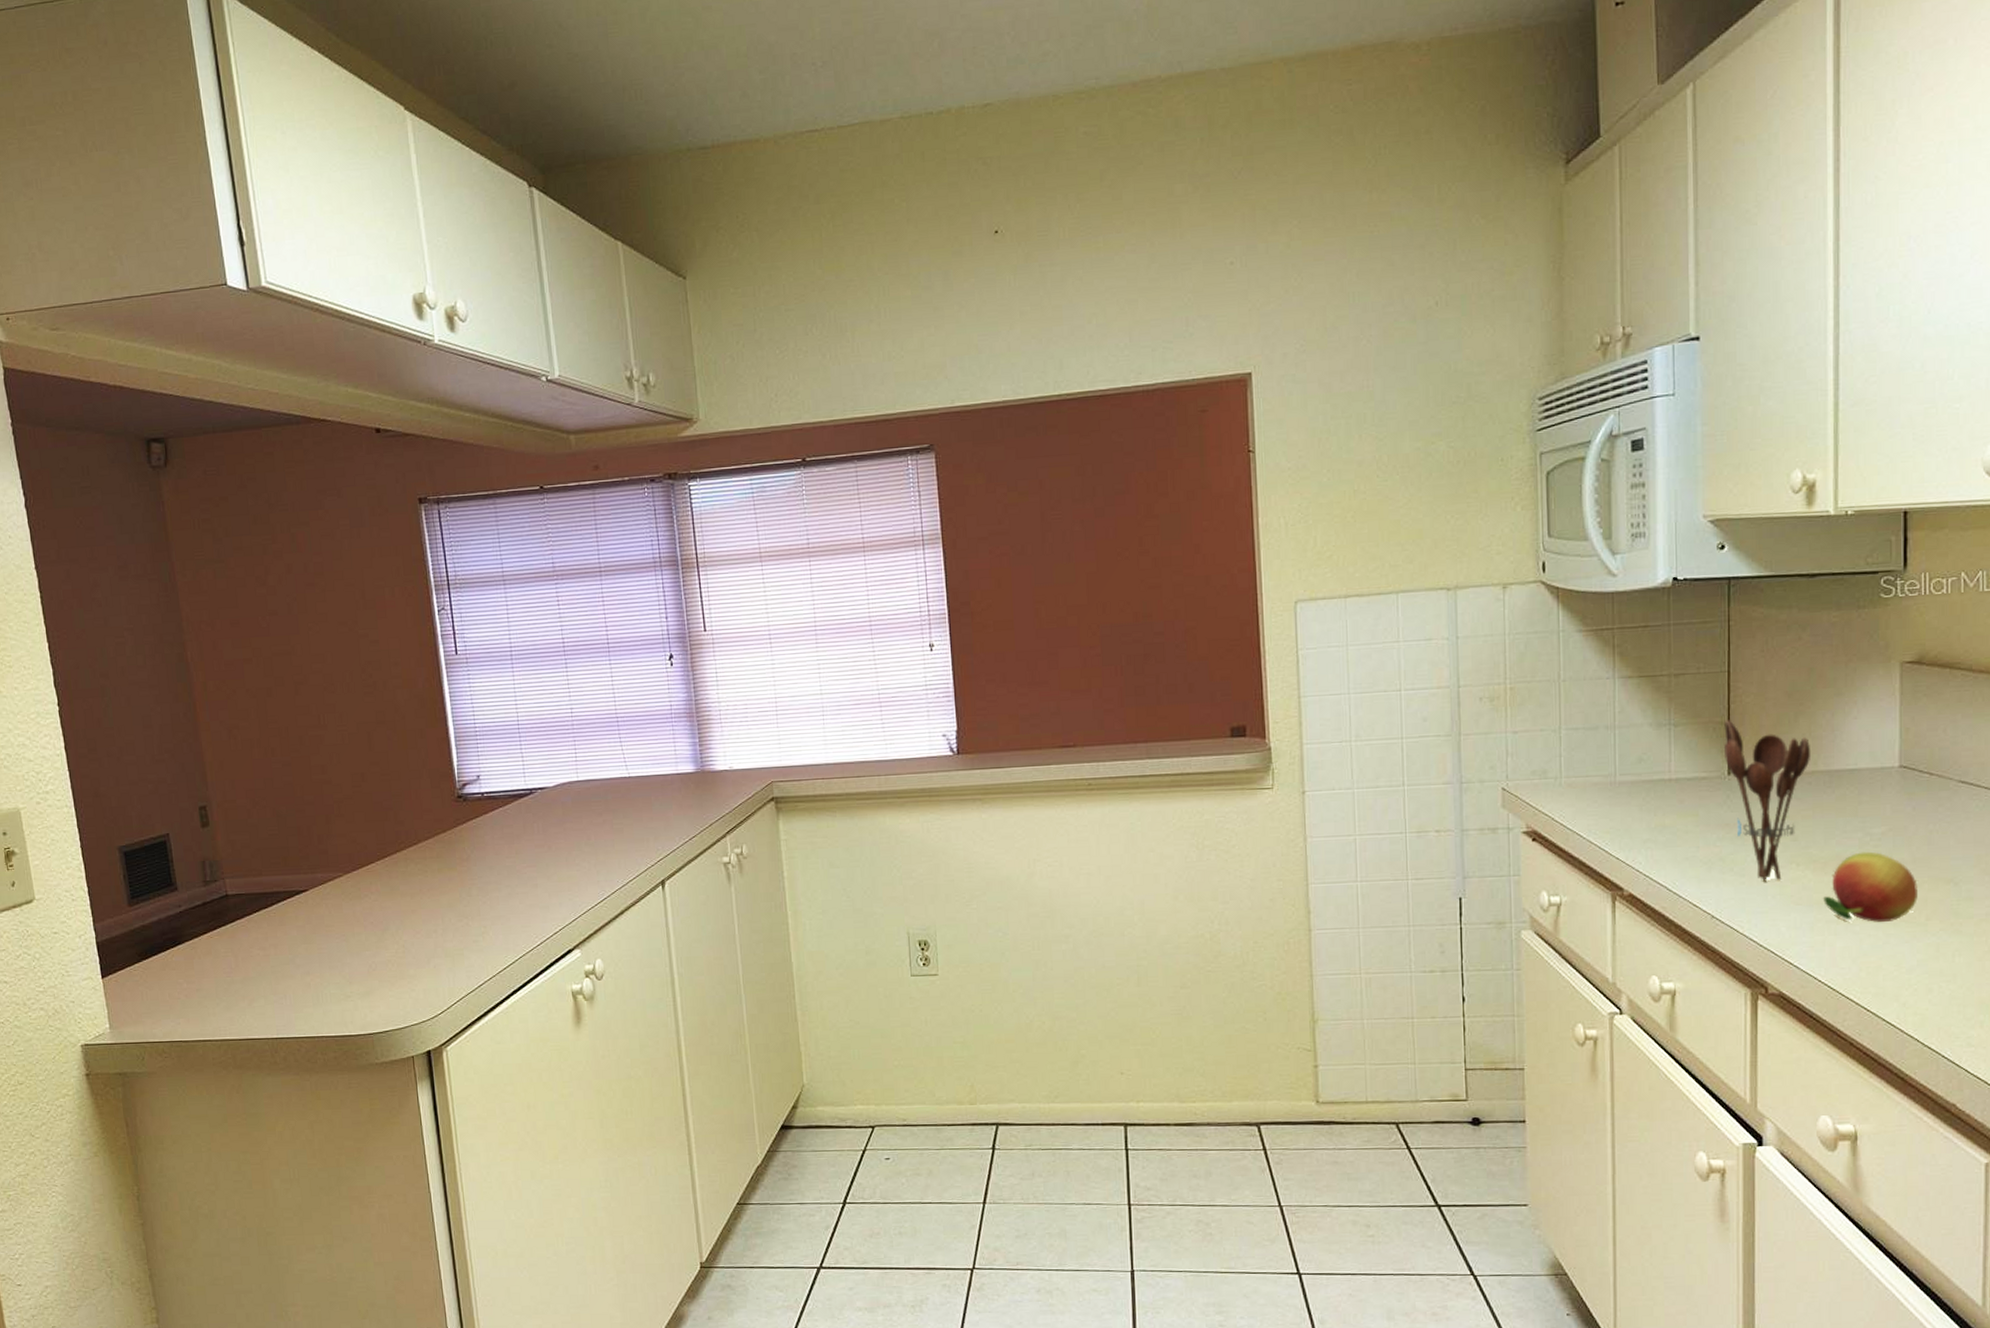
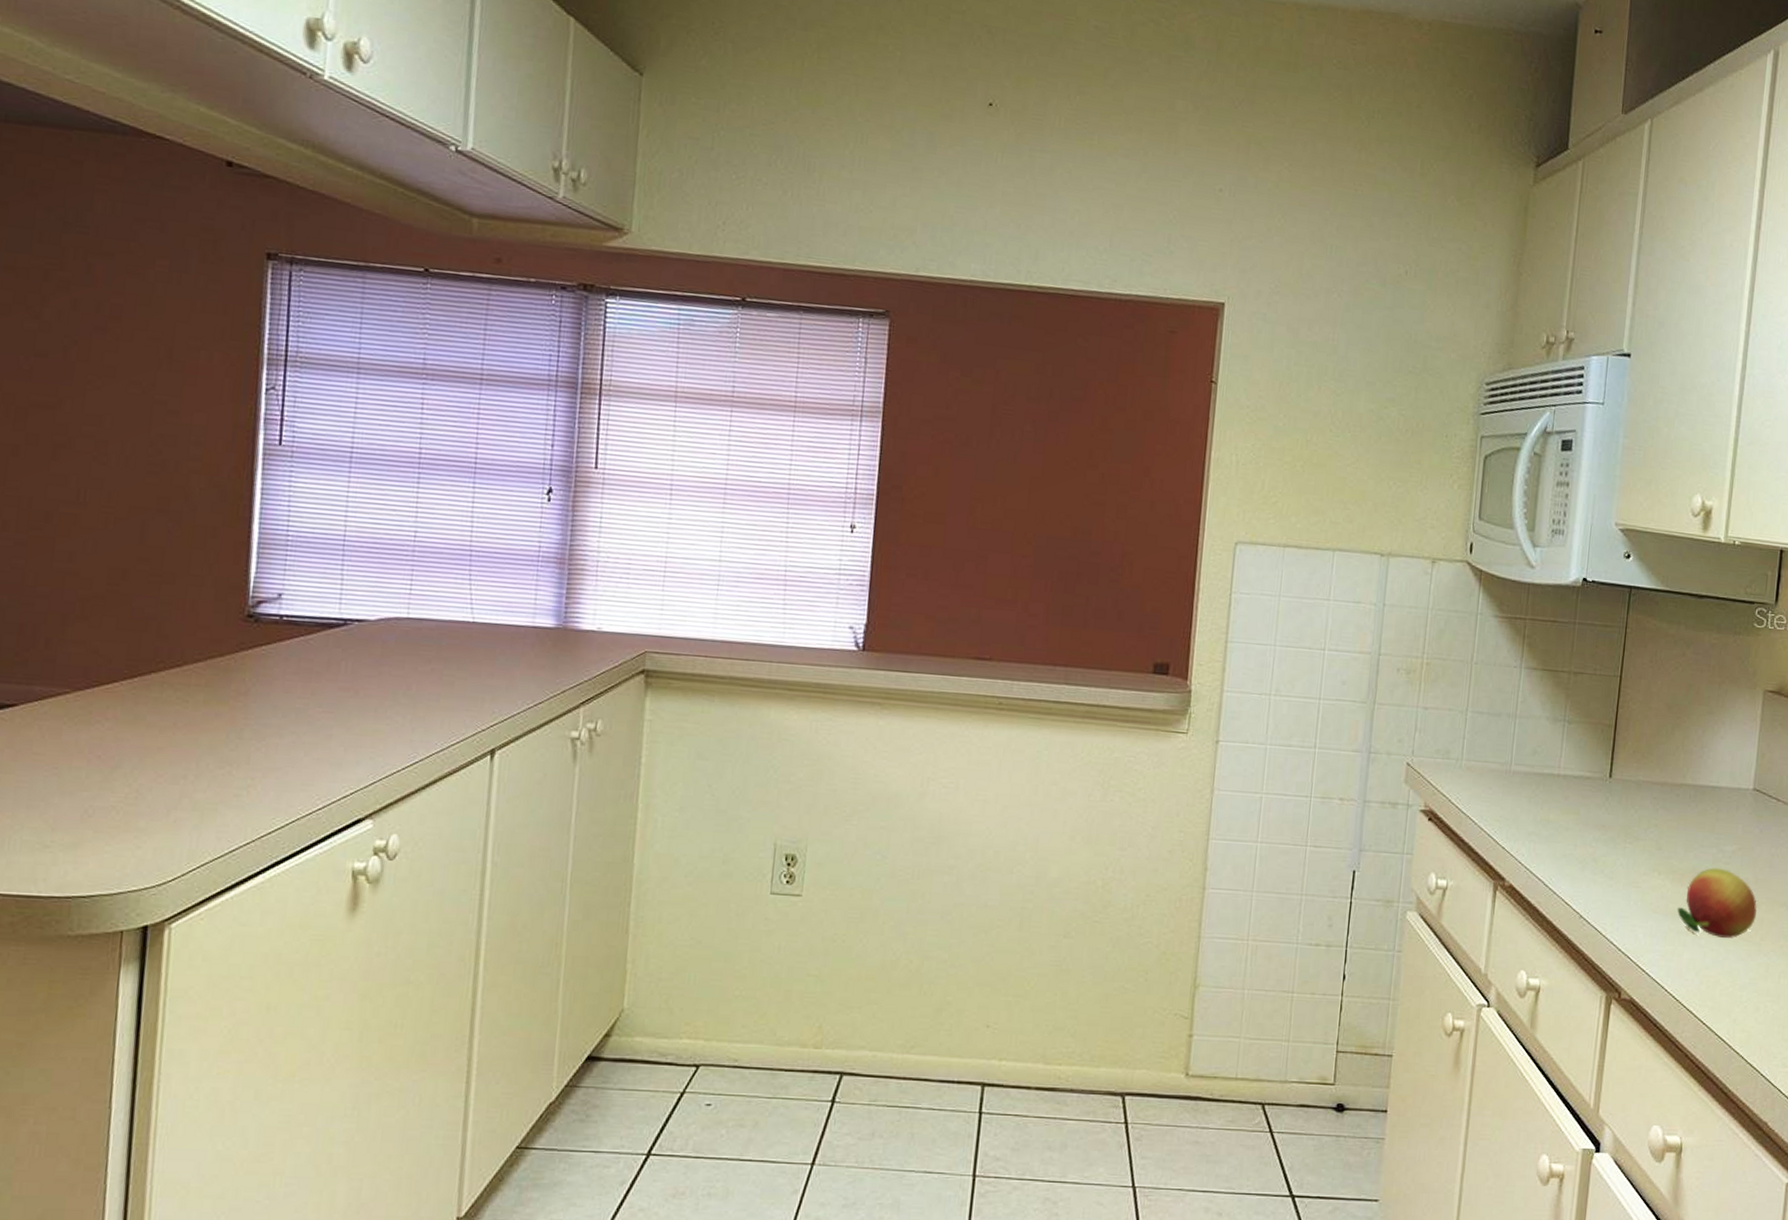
utensil holder: present [1724,720,1812,882] -> none [1608,723,1682,888]

